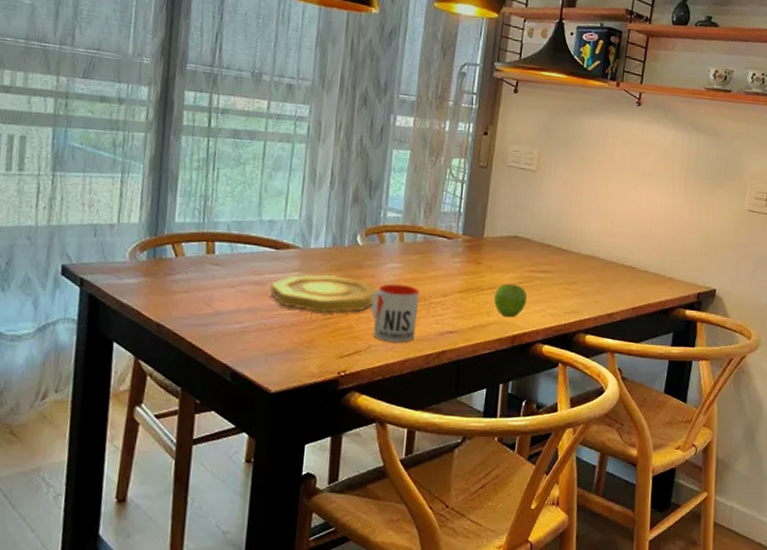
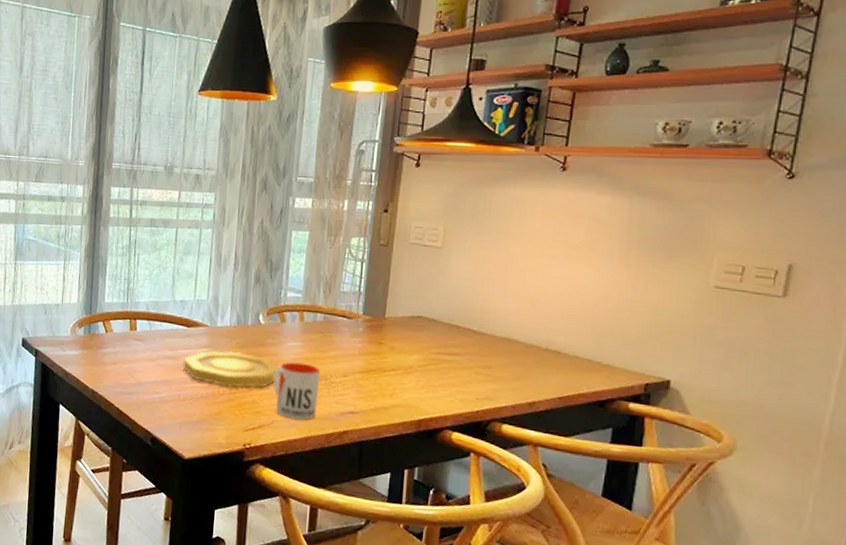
fruit: present [494,283,528,318] -> none [397,365,434,401]

